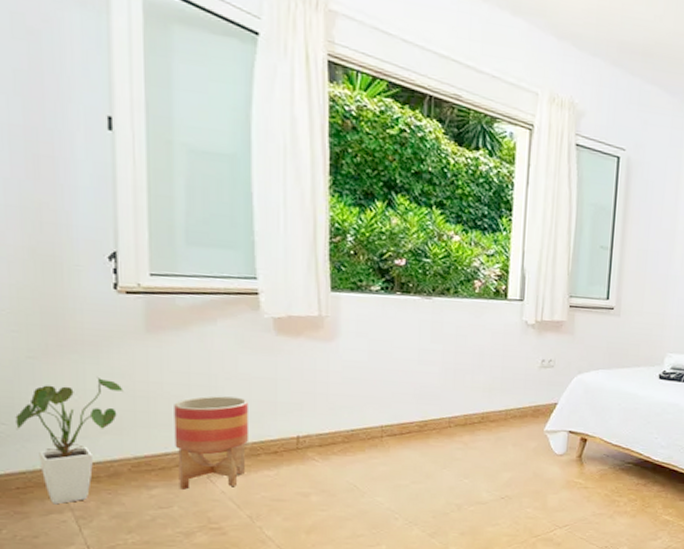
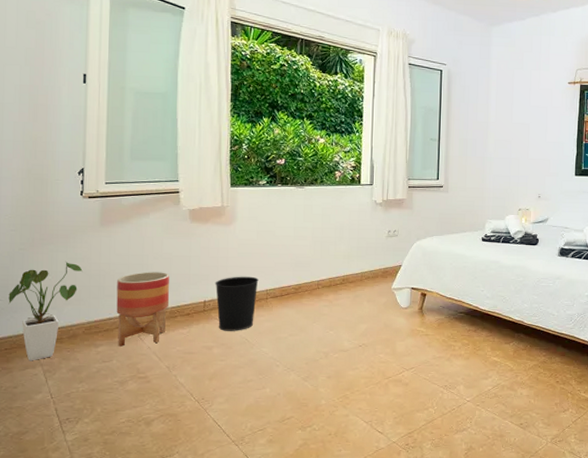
wastebasket: none [311,407,371,476] -> present [215,276,259,331]

